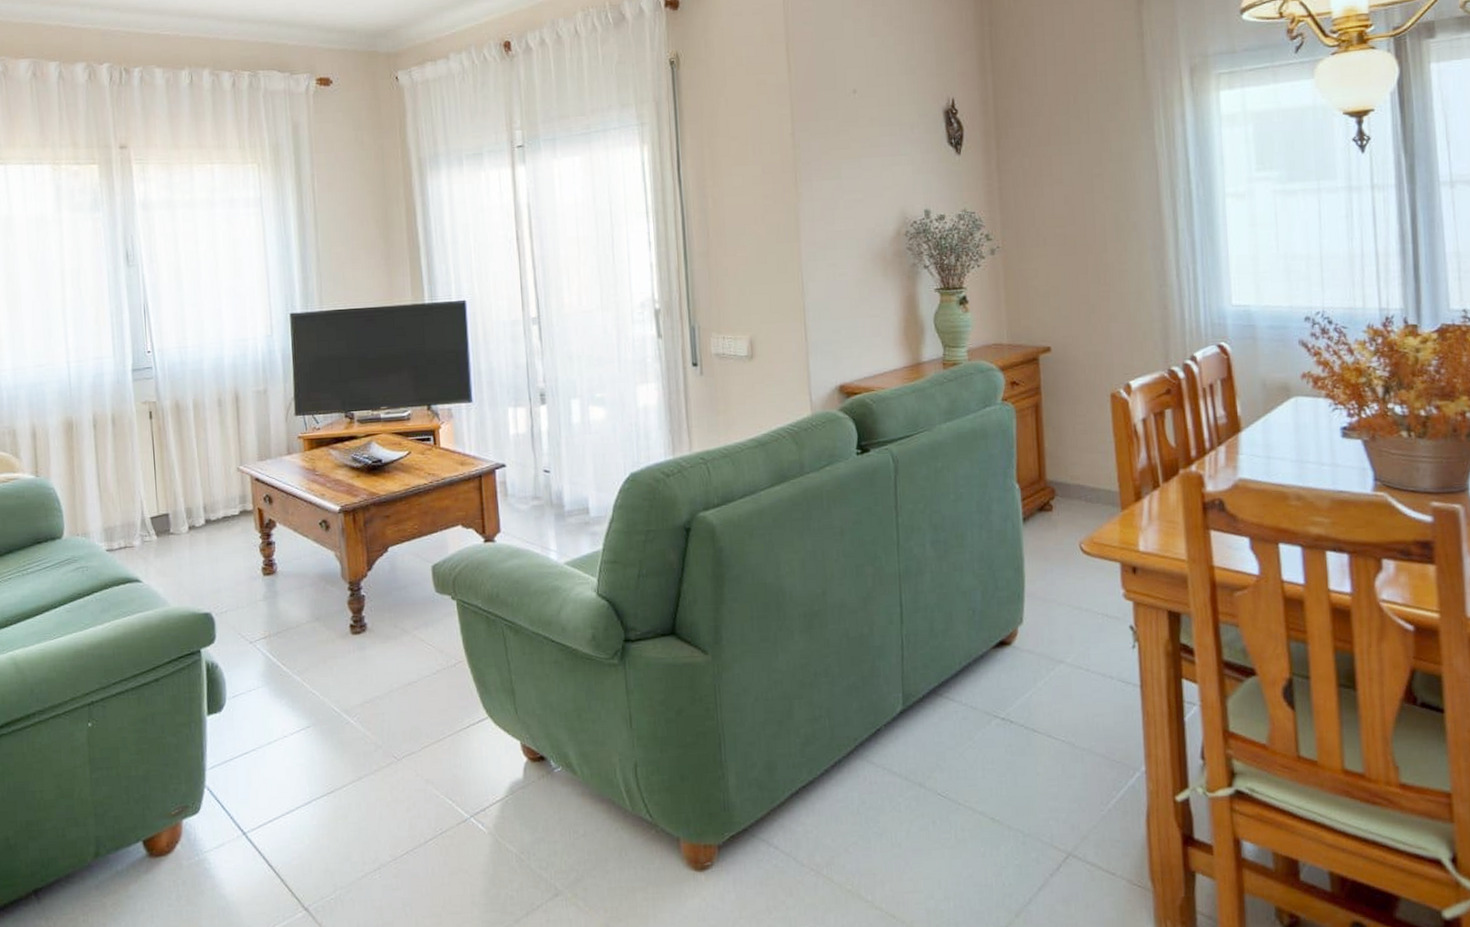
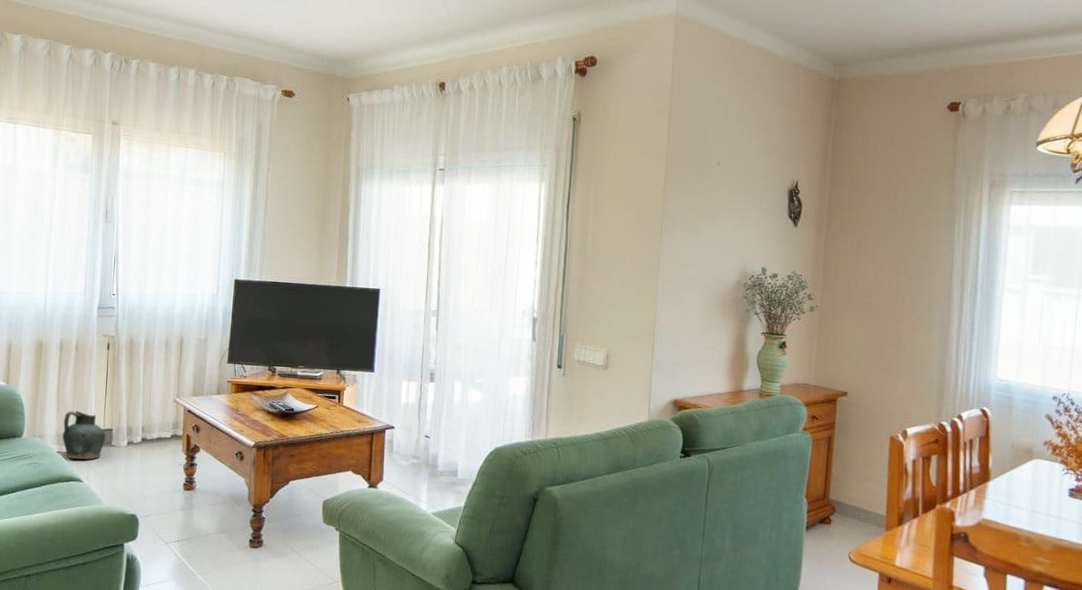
ceramic jug: none [109,497,162,556] -> present [62,410,106,460]

